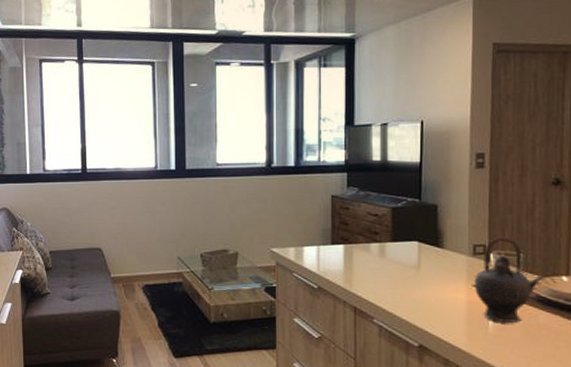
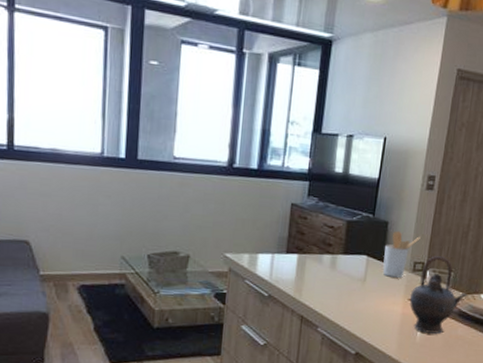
utensil holder: none [437,213,477,263] -> present [382,230,421,278]

